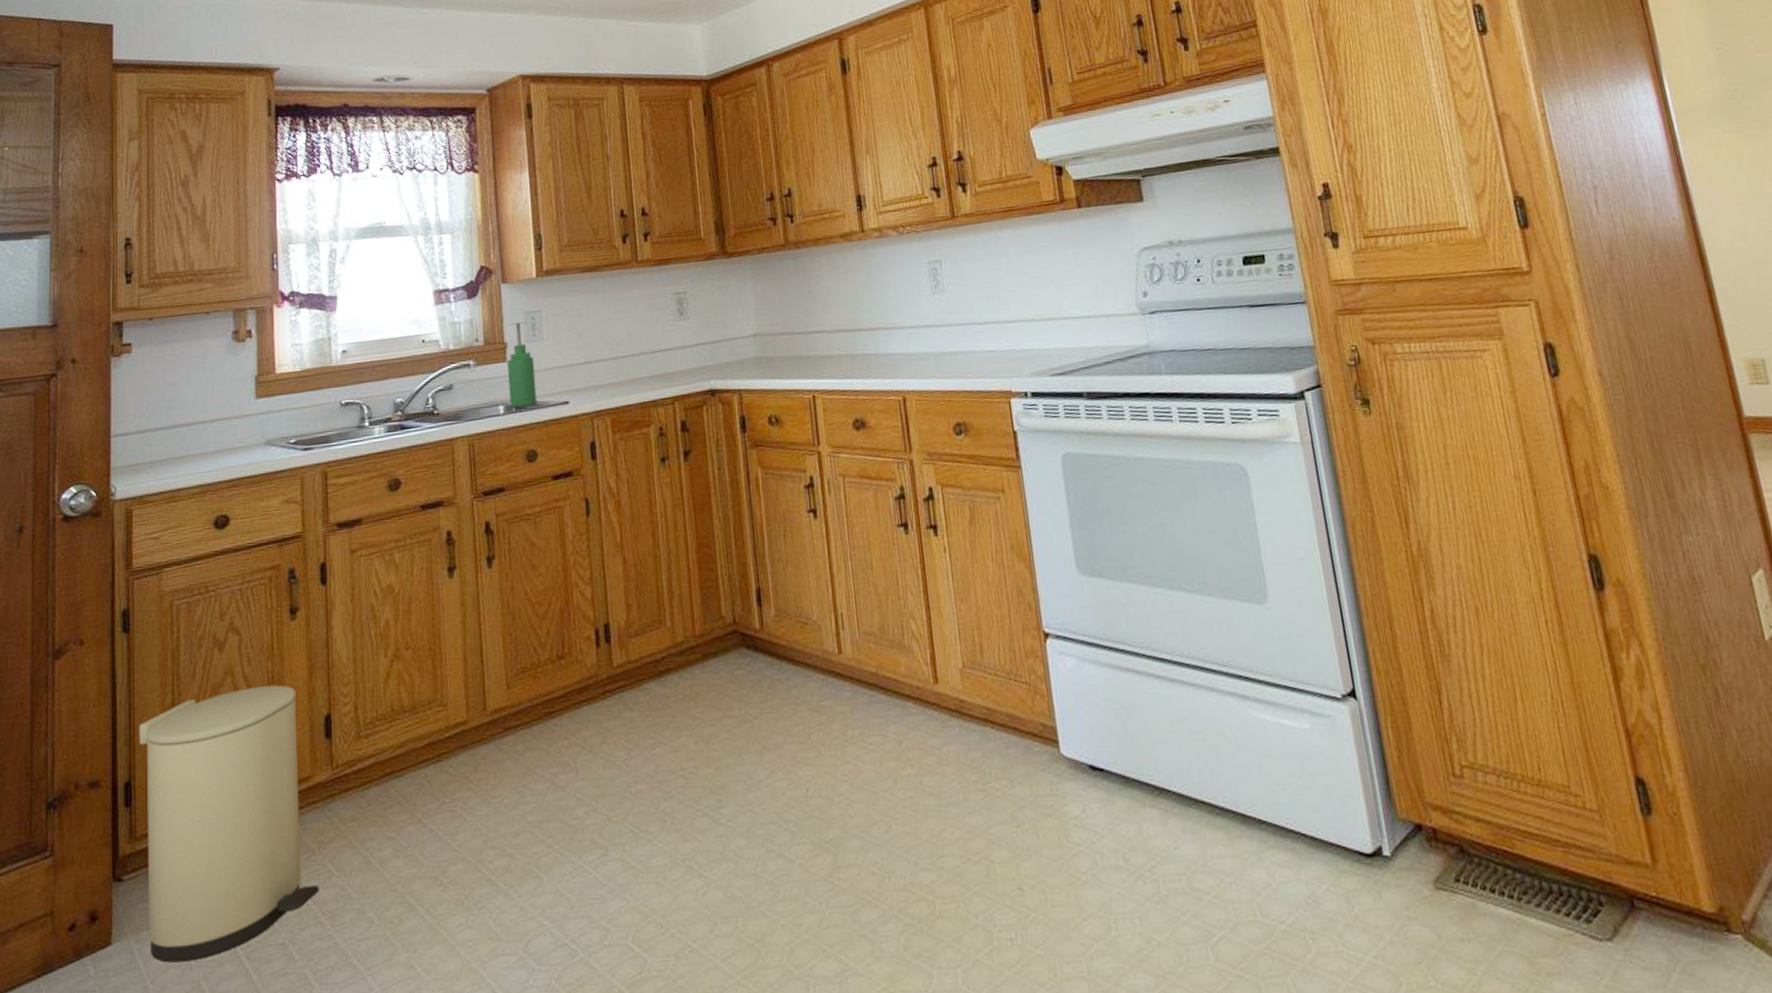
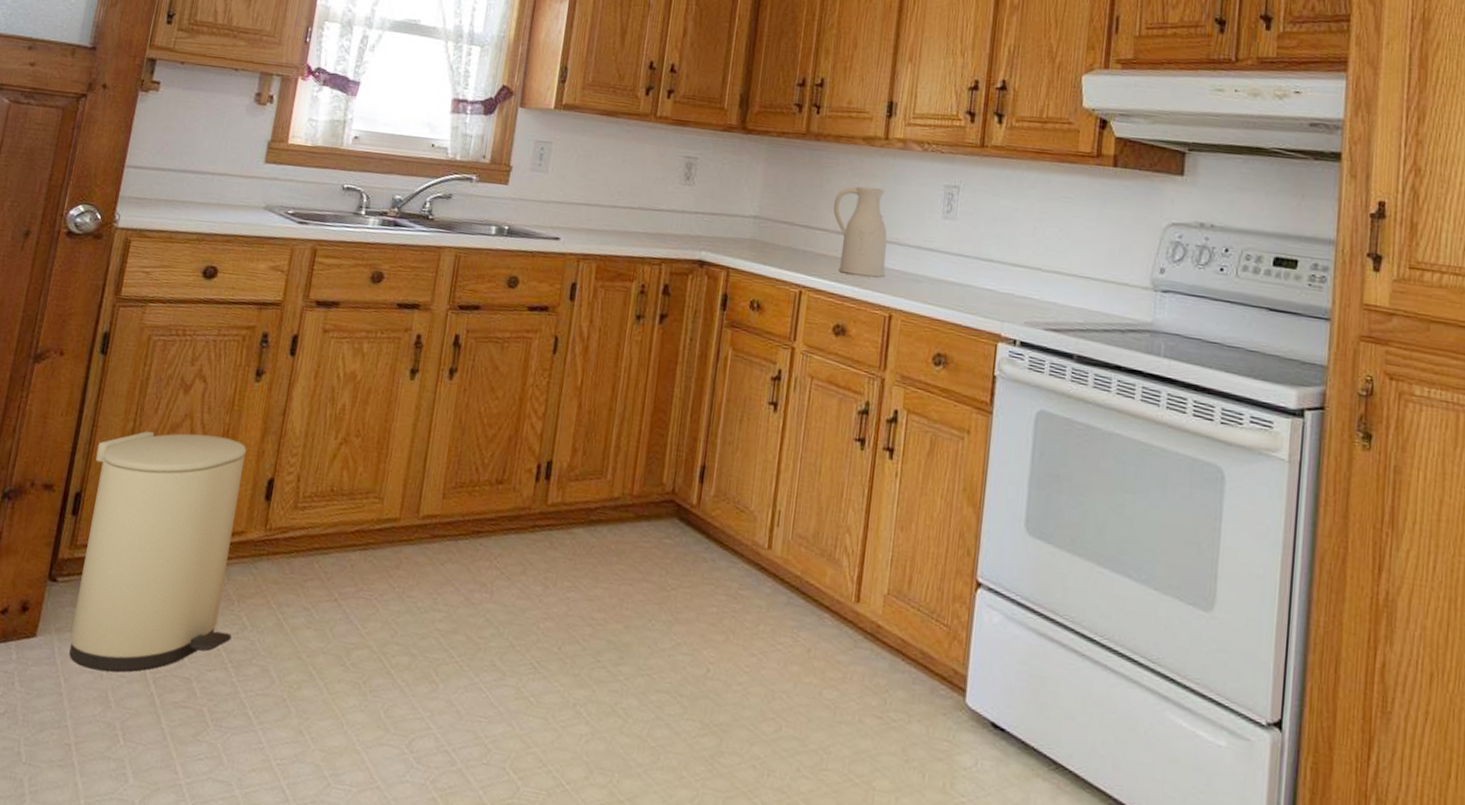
soap dispenser: present [507,322,537,408] -> none [502,148,537,234]
ceramic pitcher: none [826,280,890,369] -> present [833,186,887,278]

